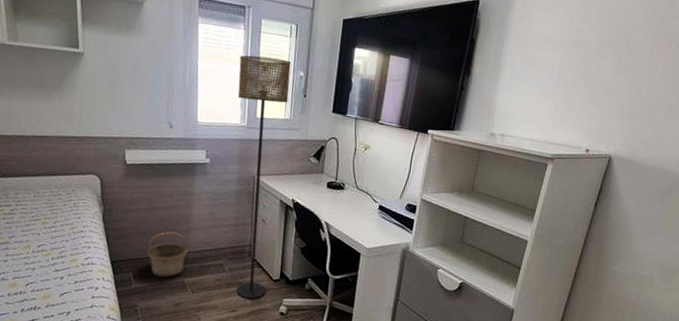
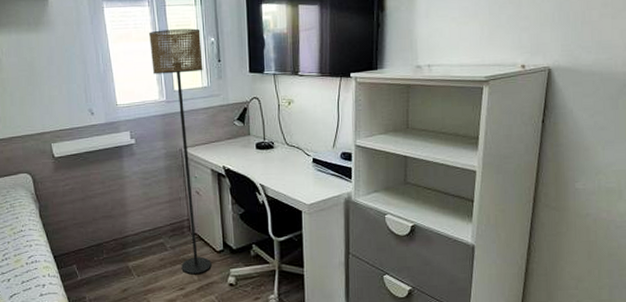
basket: present [147,231,188,277] -> none [87,217,127,265]

